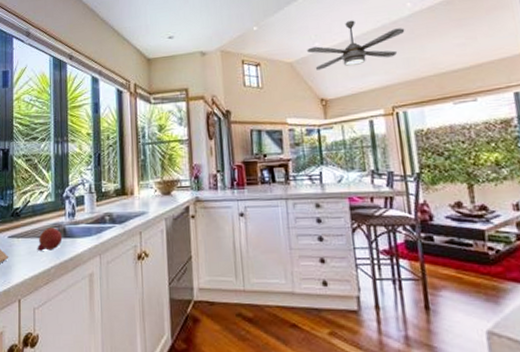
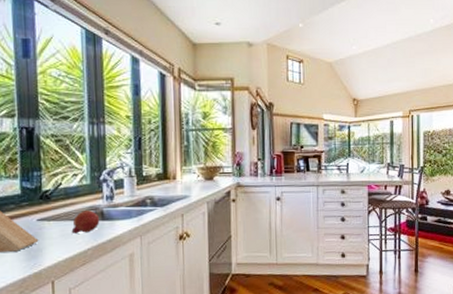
ceiling fan: present [307,20,405,70] -> none [345,29,426,72]

